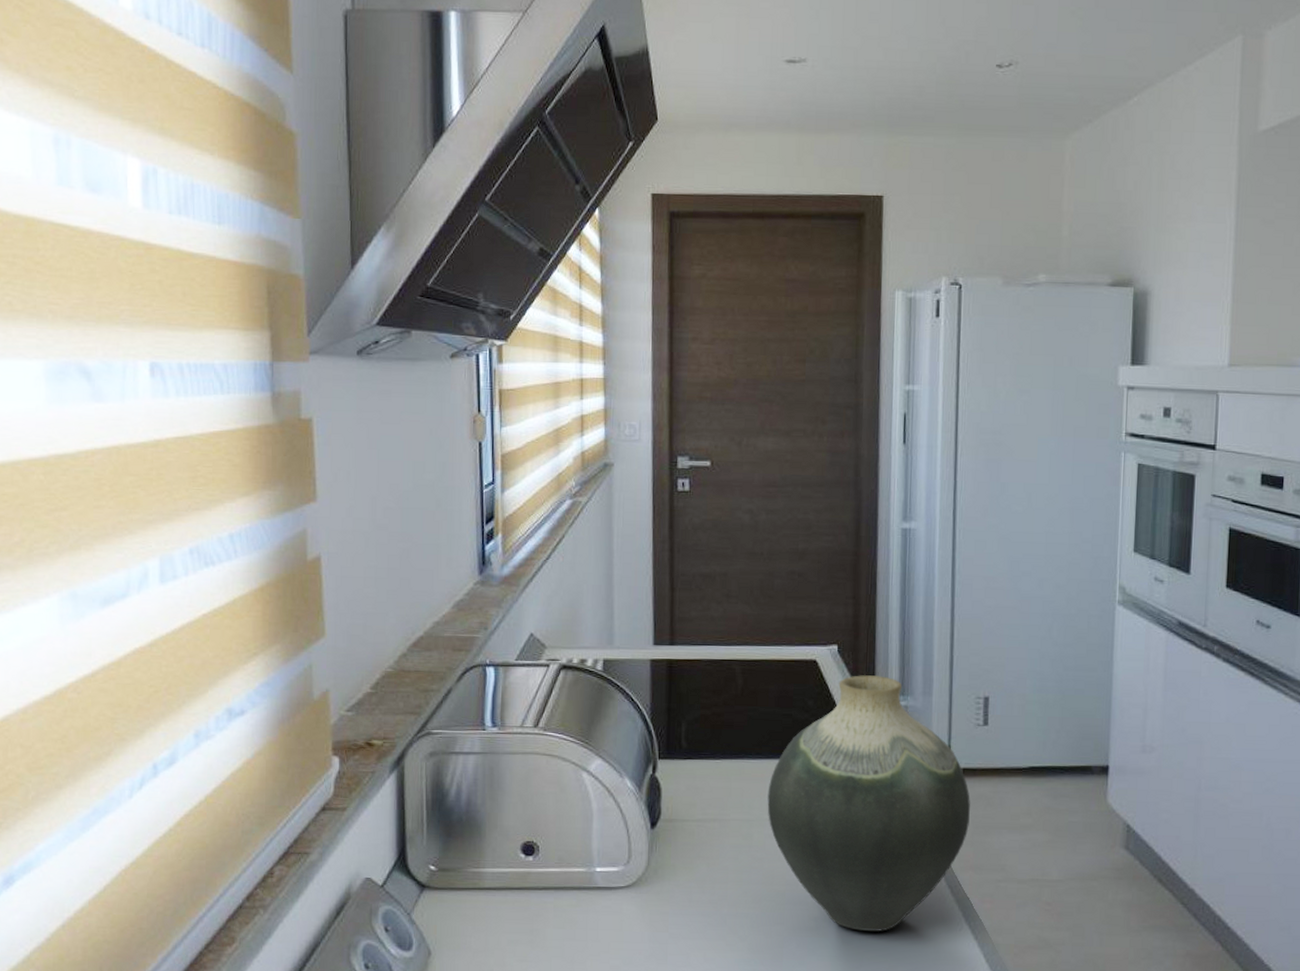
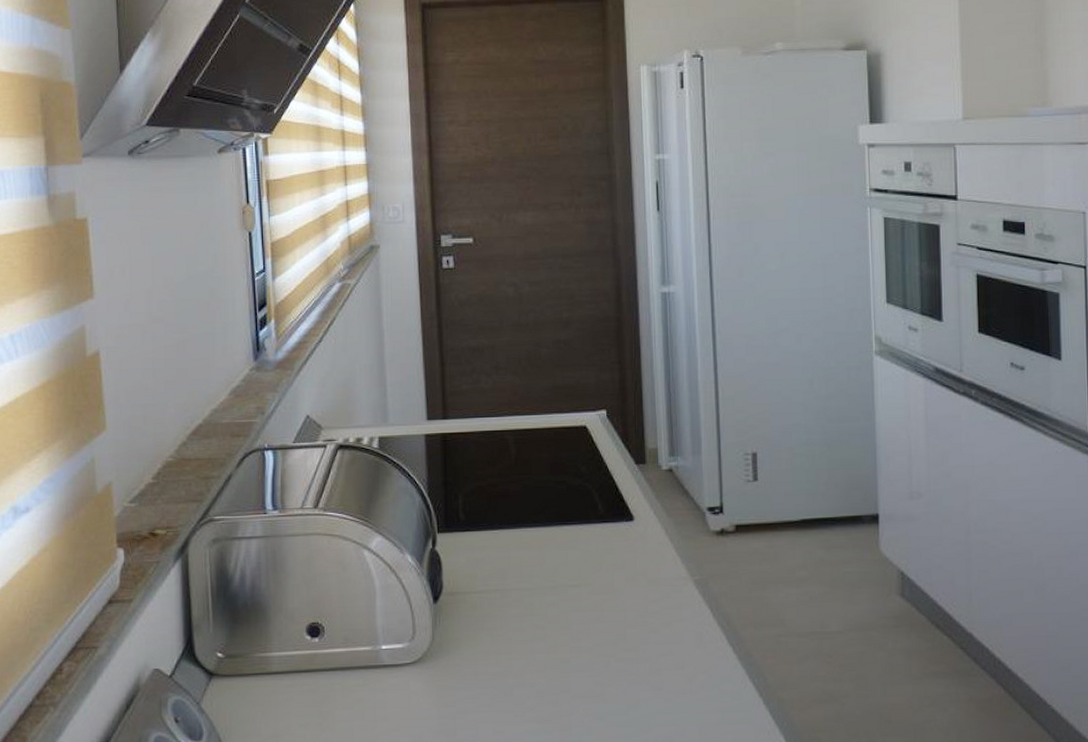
vase: present [767,675,970,932] -> none [546,438,746,694]

